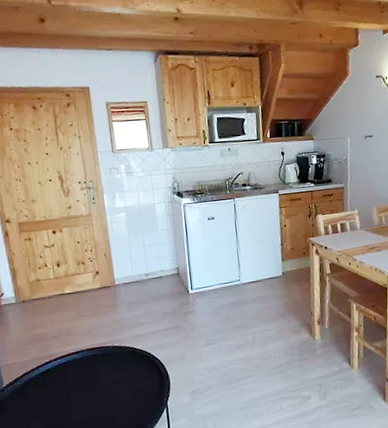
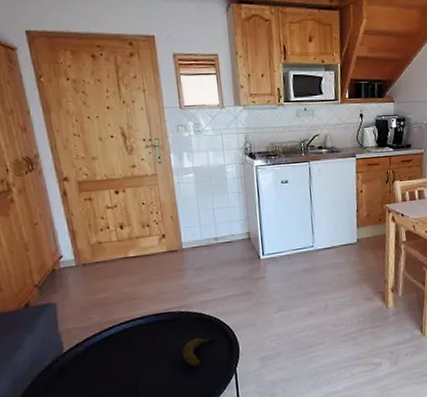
fruit: none [115,371,146,401] -> present [182,337,215,367]

